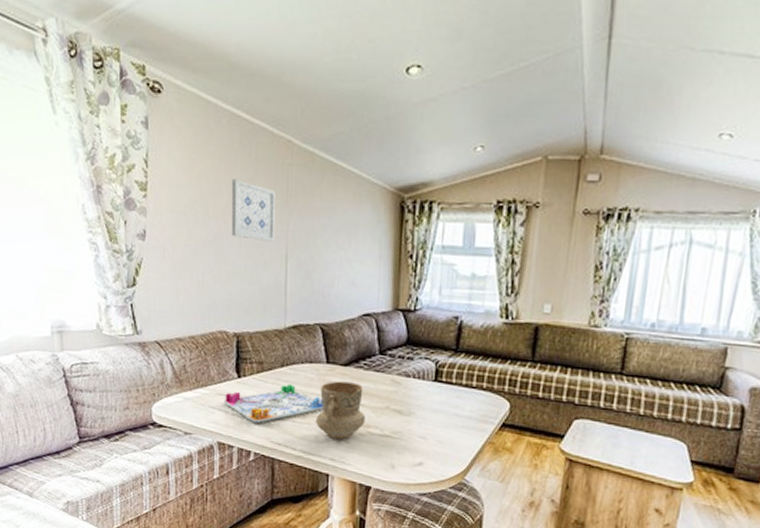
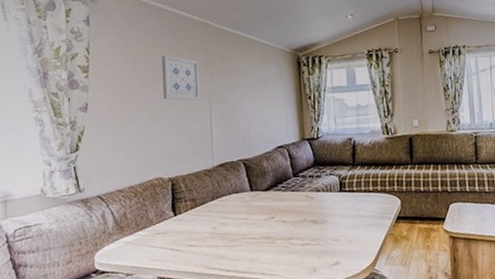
board game: present [223,384,324,423] -> none [162,214,252,253]
mug: present [316,381,366,440] -> none [245,203,288,255]

